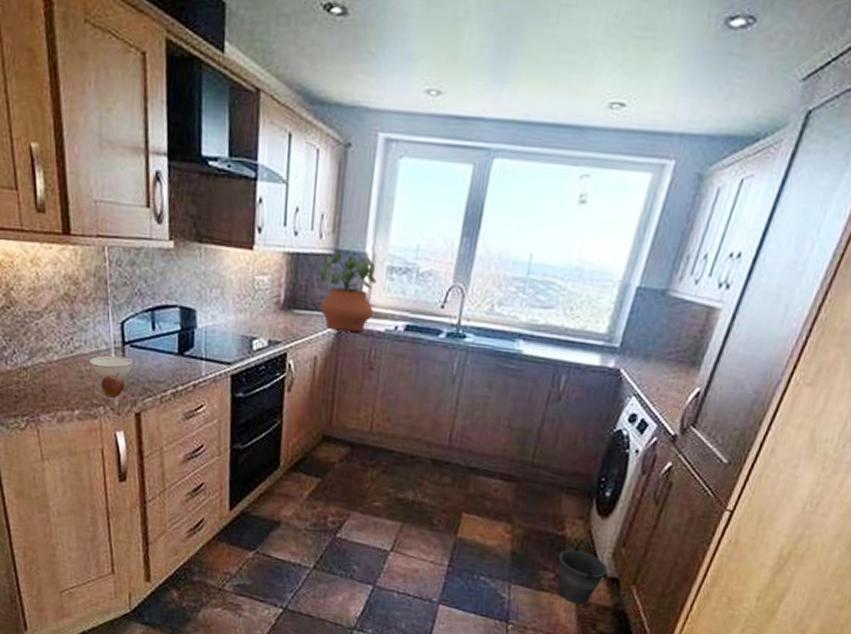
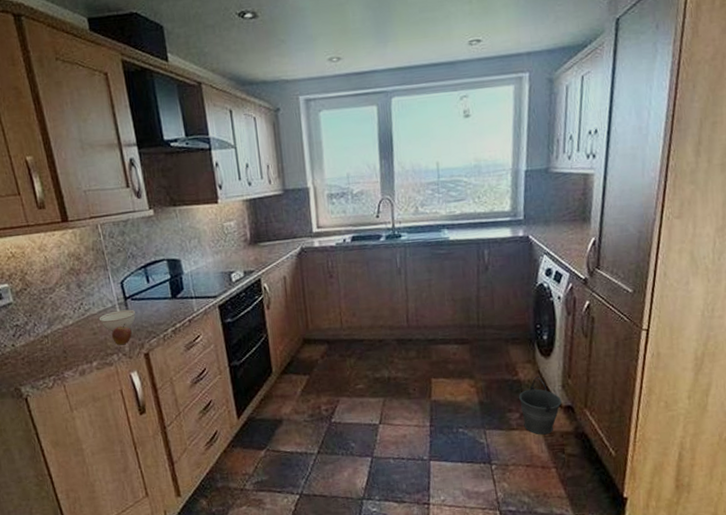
potted plant: present [319,252,376,333] -> none [274,187,325,253]

